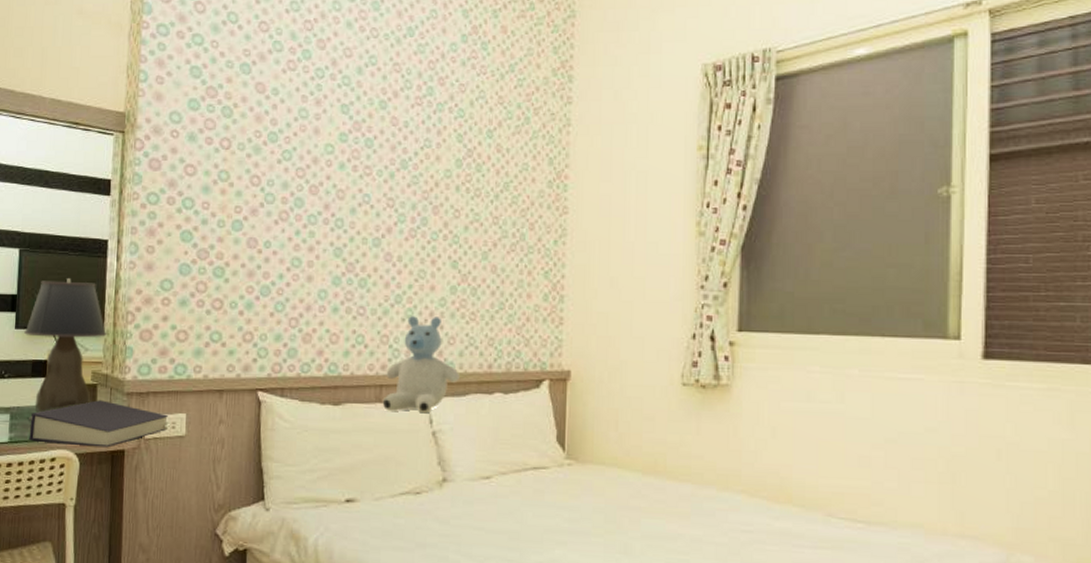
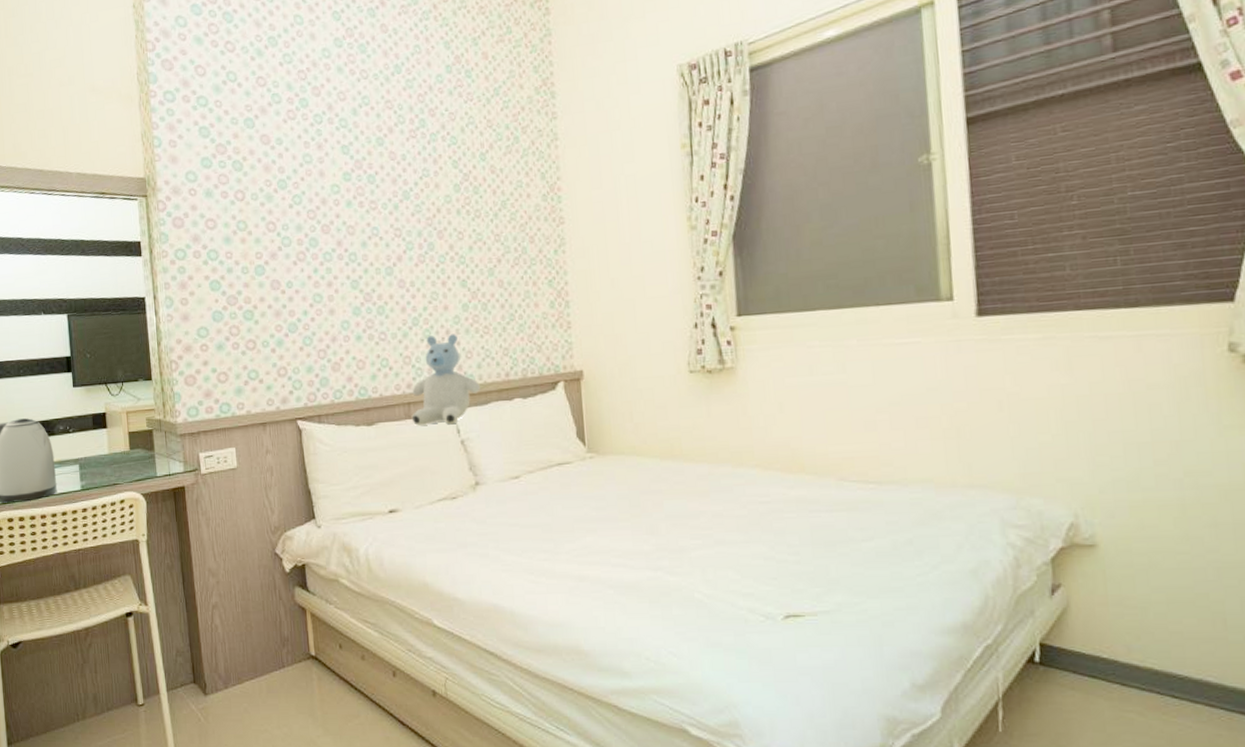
table lamp: present [24,278,107,421] -> none [82,336,156,469]
book: present [29,400,169,448] -> none [97,443,220,487]

